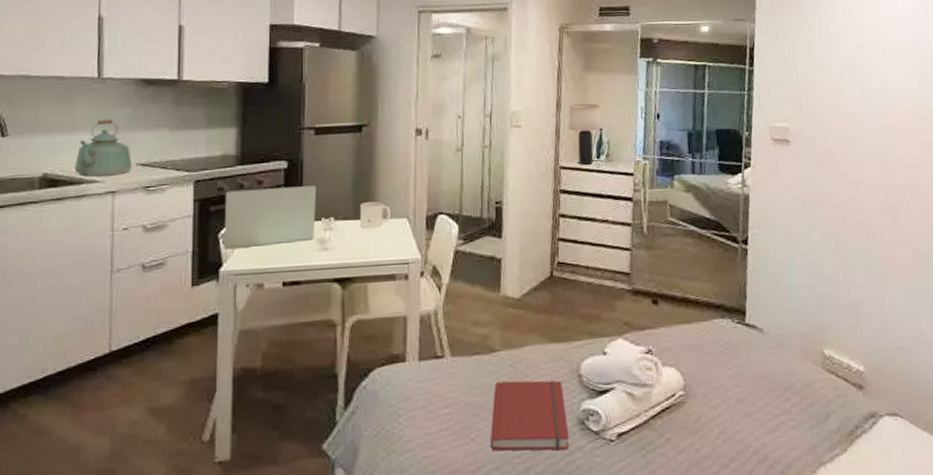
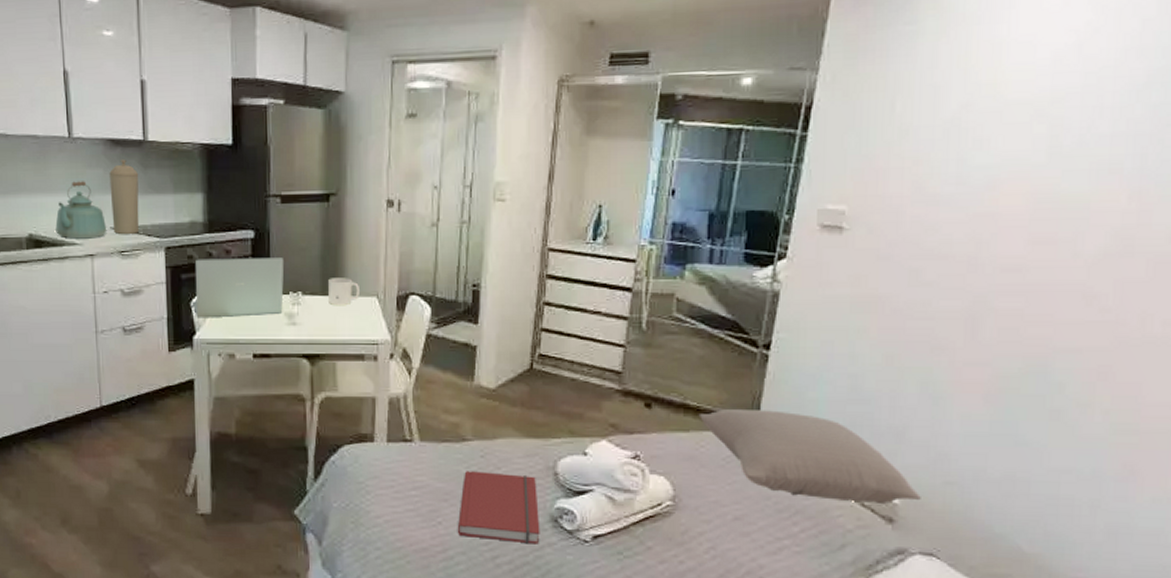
canister: none [138,98,170,171] -> present [109,159,139,235]
table lamp: present [568,103,602,165] -> none [562,174,602,247]
pillow: none [697,297,880,374] -> present [698,408,921,505]

